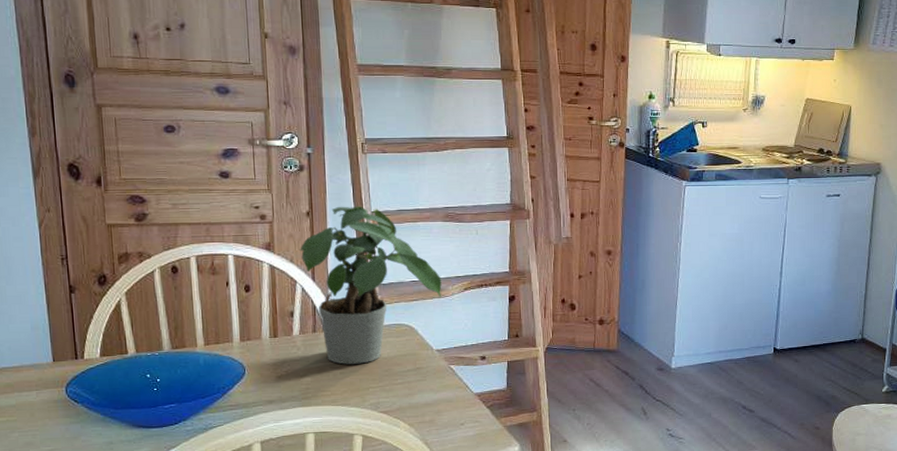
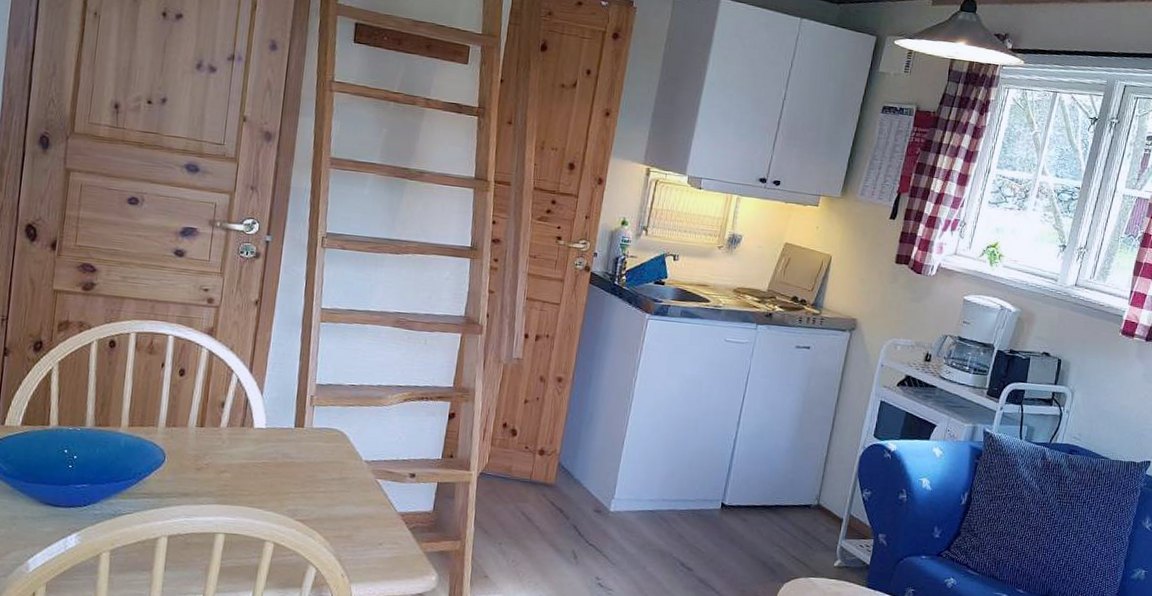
potted plant: present [300,206,442,365] -> none [242,298,382,466]

